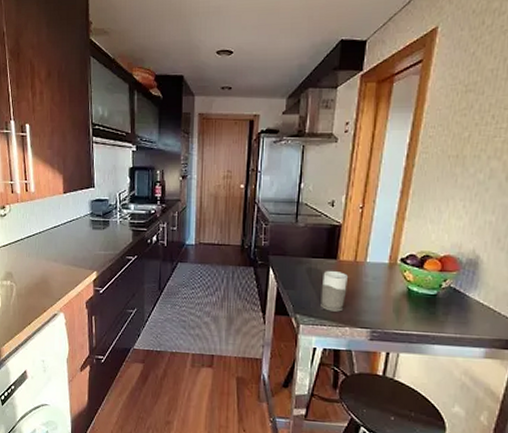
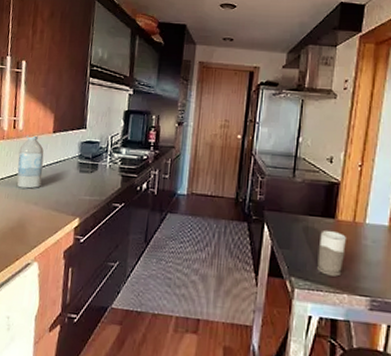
water bottle: none [34,197,58,247] -> present [16,135,44,189]

